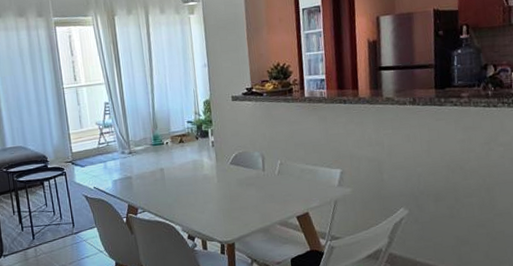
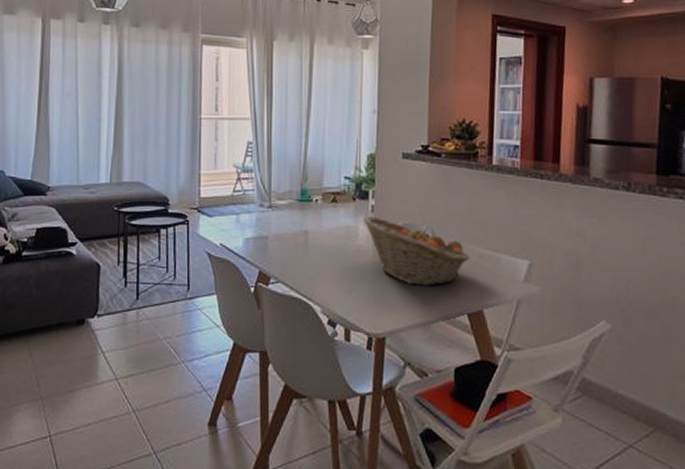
fruit basket: none [205,150,295,200] -> present [362,216,470,287]

